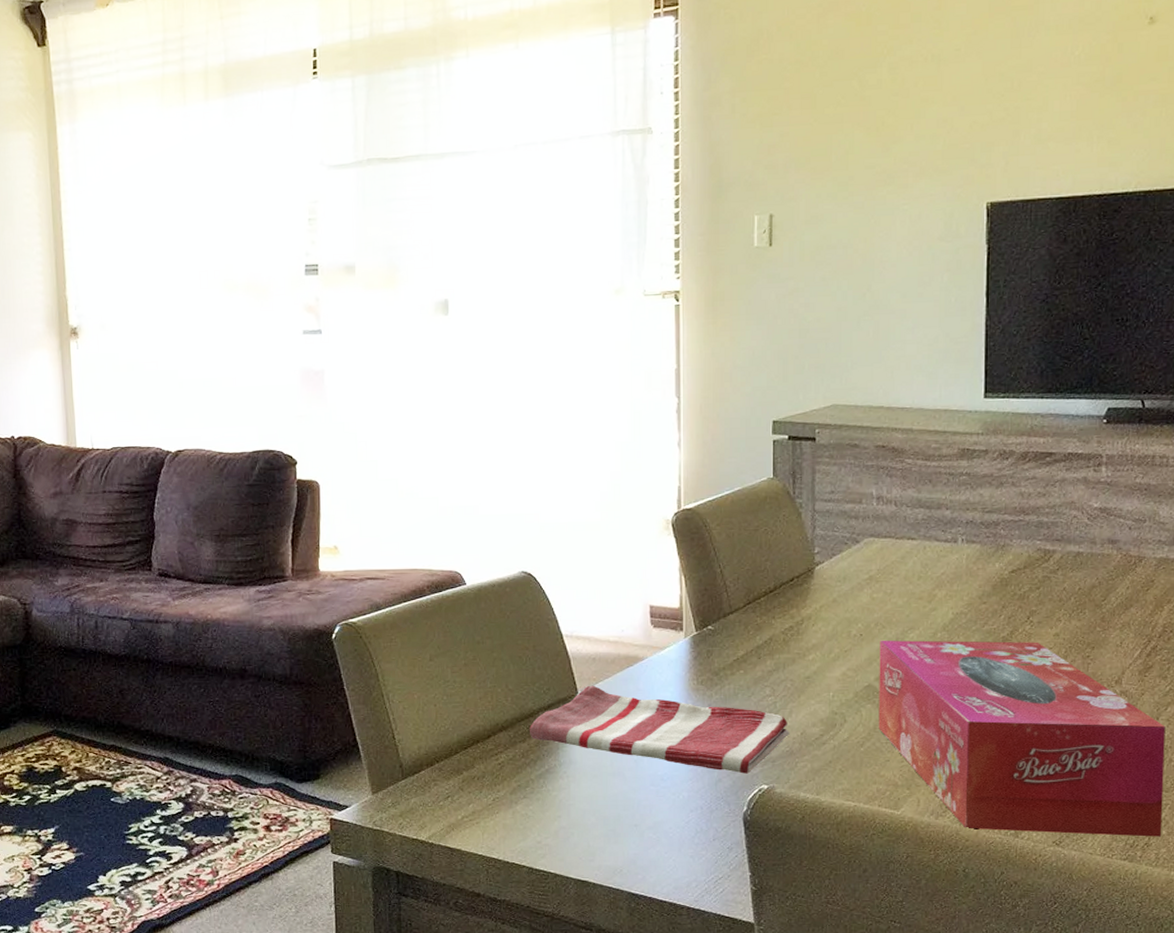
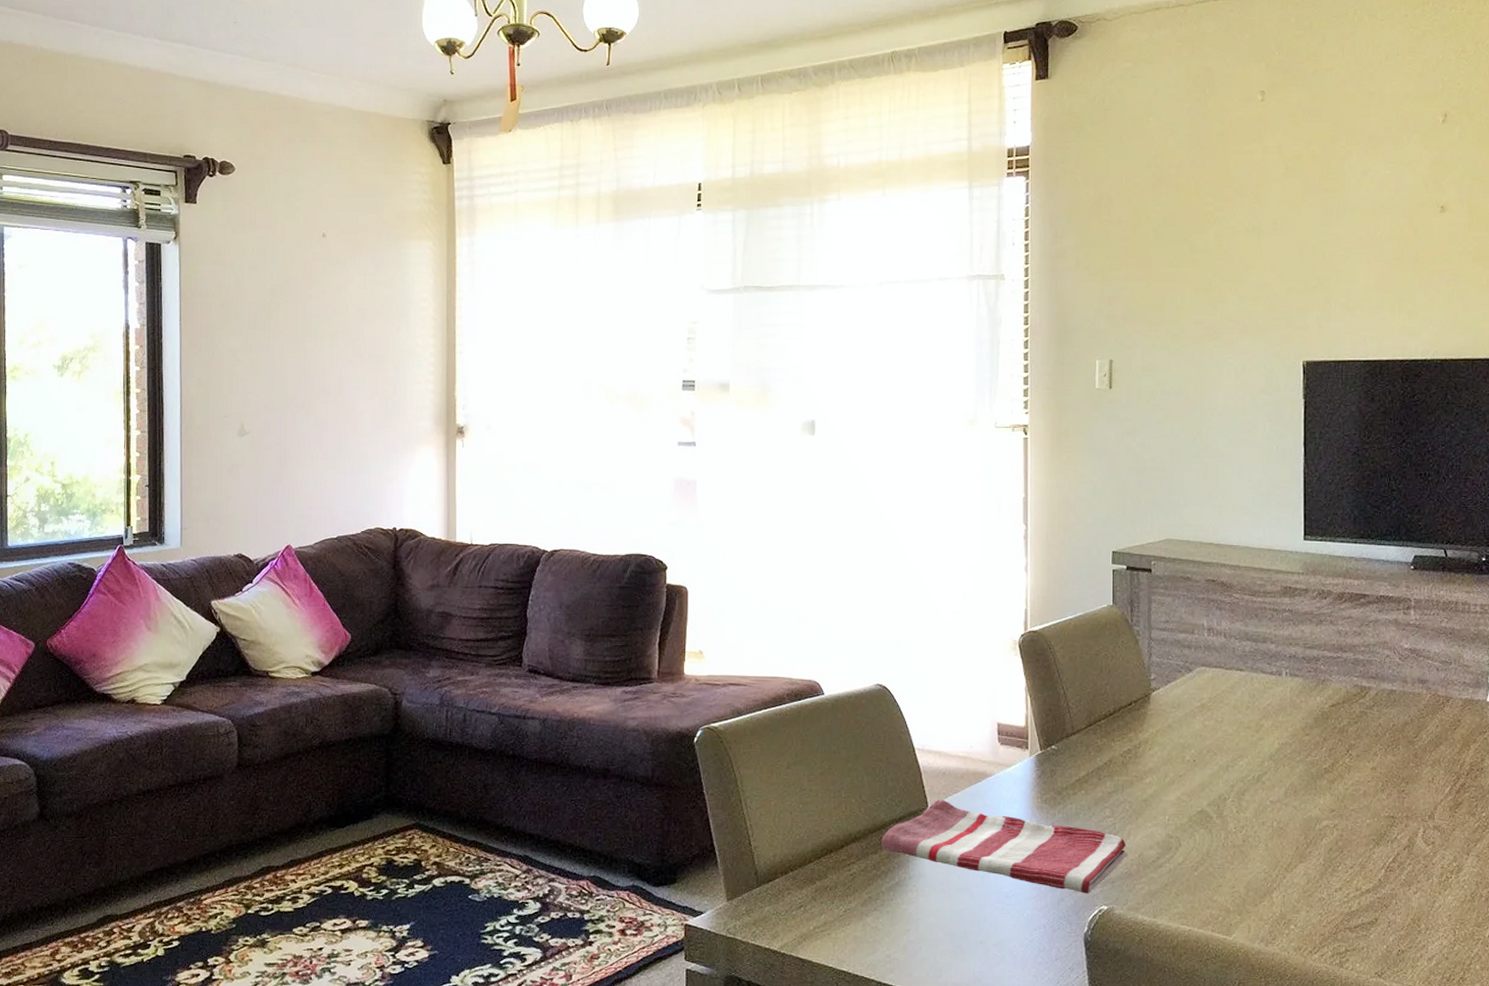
tissue box: present [878,640,1166,837] -> none [1211,766,1476,972]

